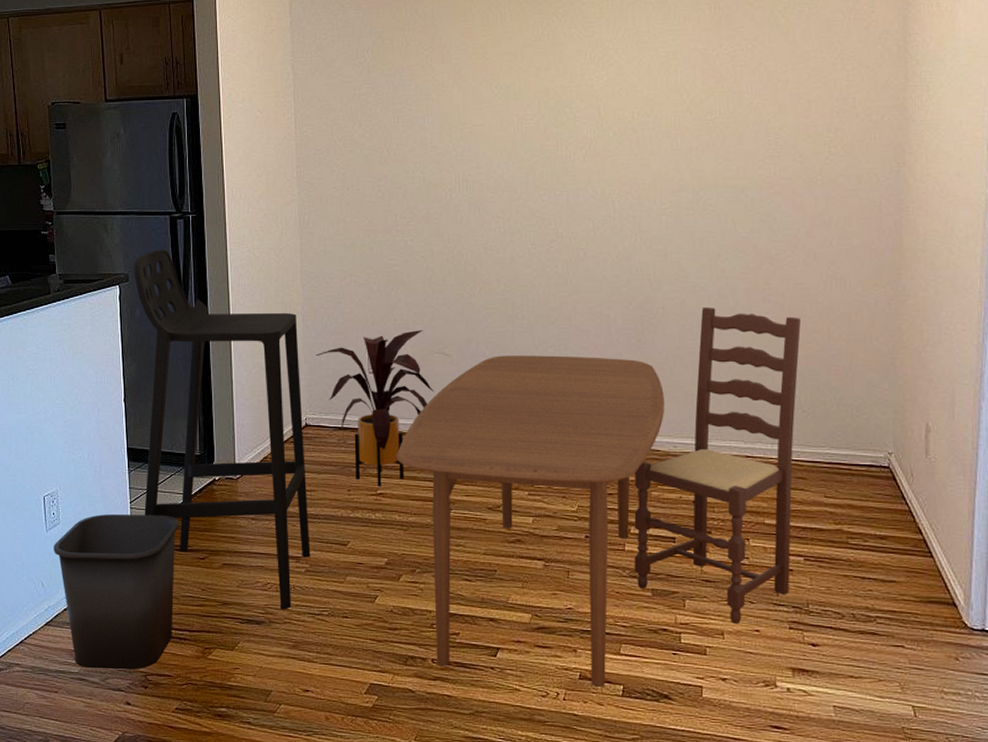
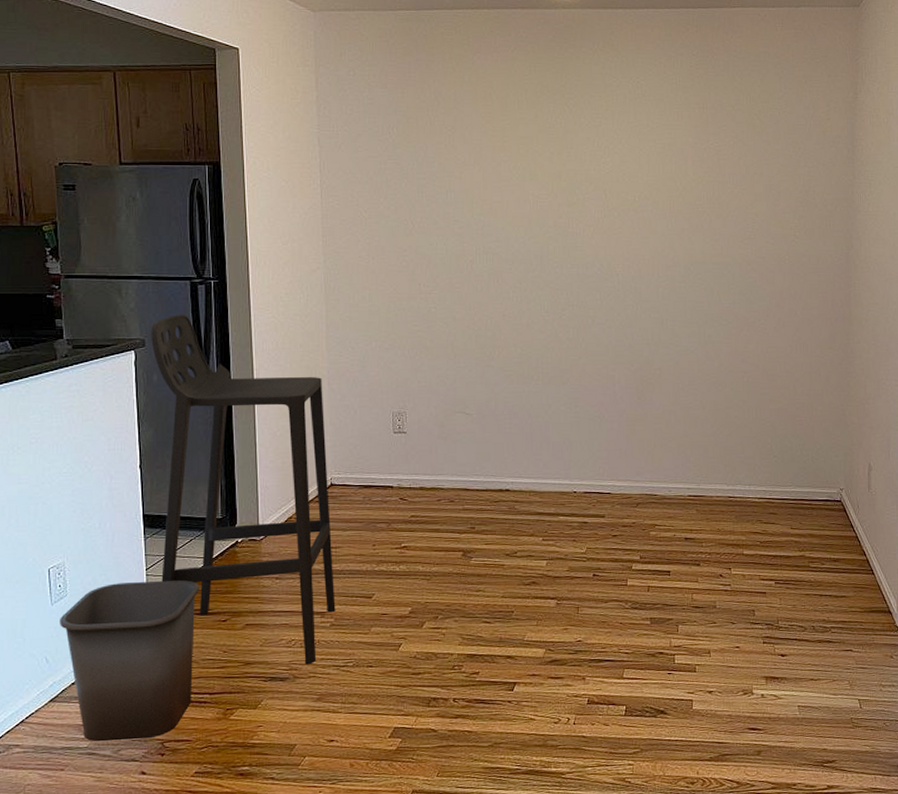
house plant: present [315,330,435,487] -> none [341,392,457,541]
dining table: present [396,355,665,687] -> none [420,413,662,709]
dining chair: present [634,306,801,624] -> none [635,367,772,643]

